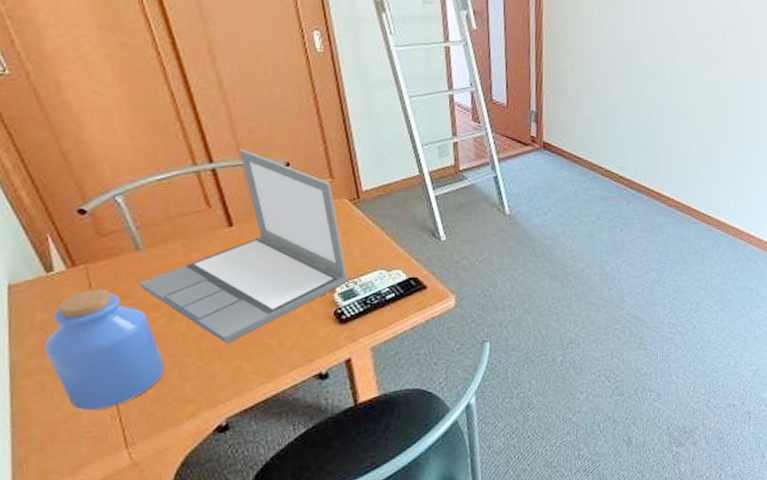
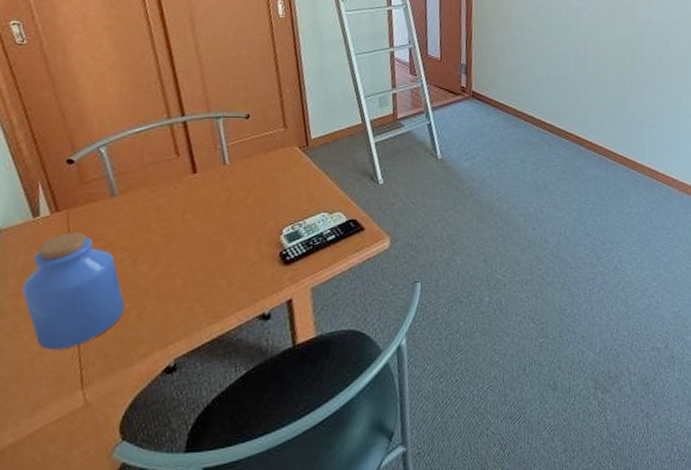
laptop: present [139,148,349,344] -> none [110,103,295,285]

